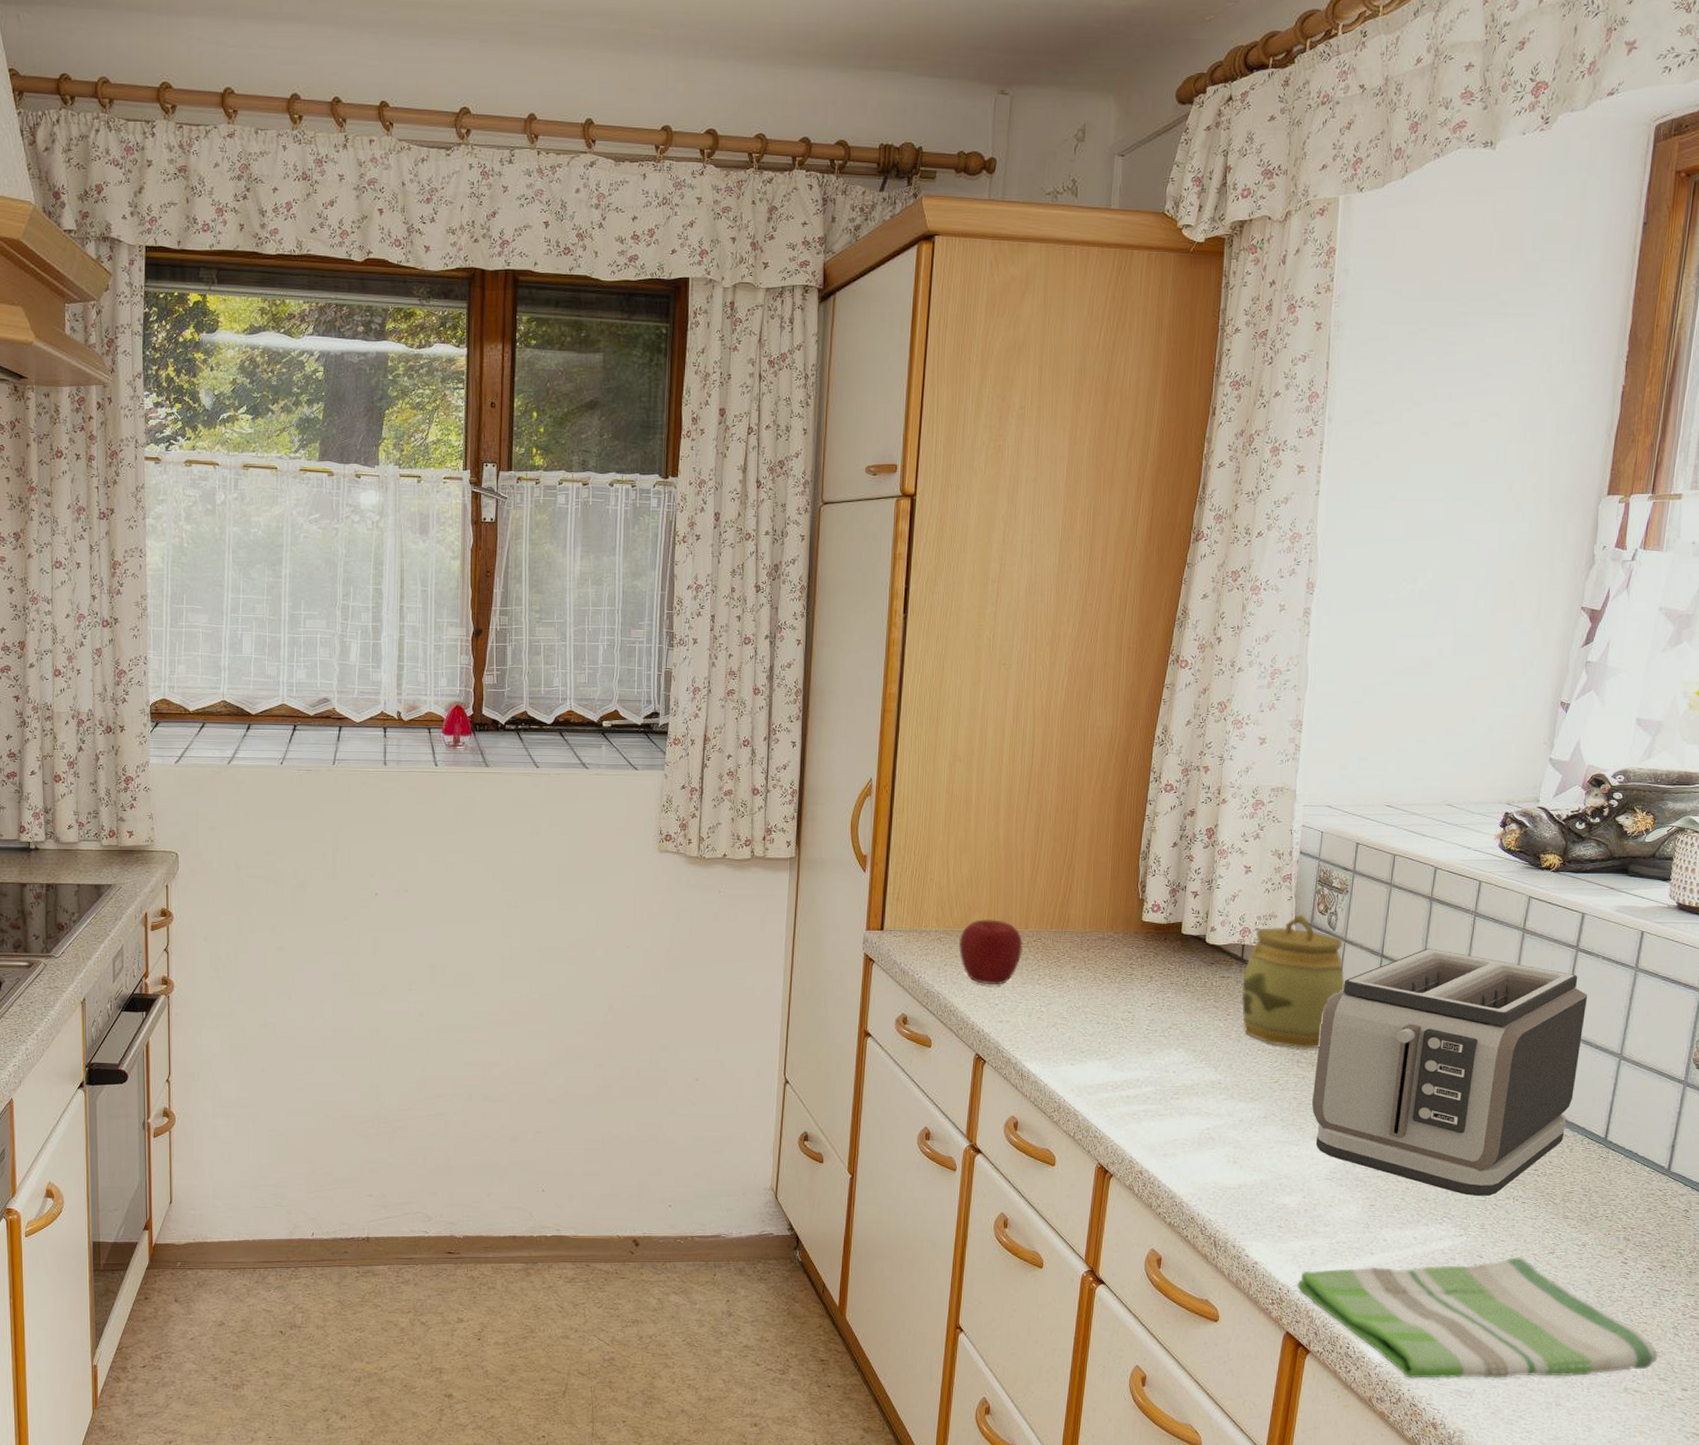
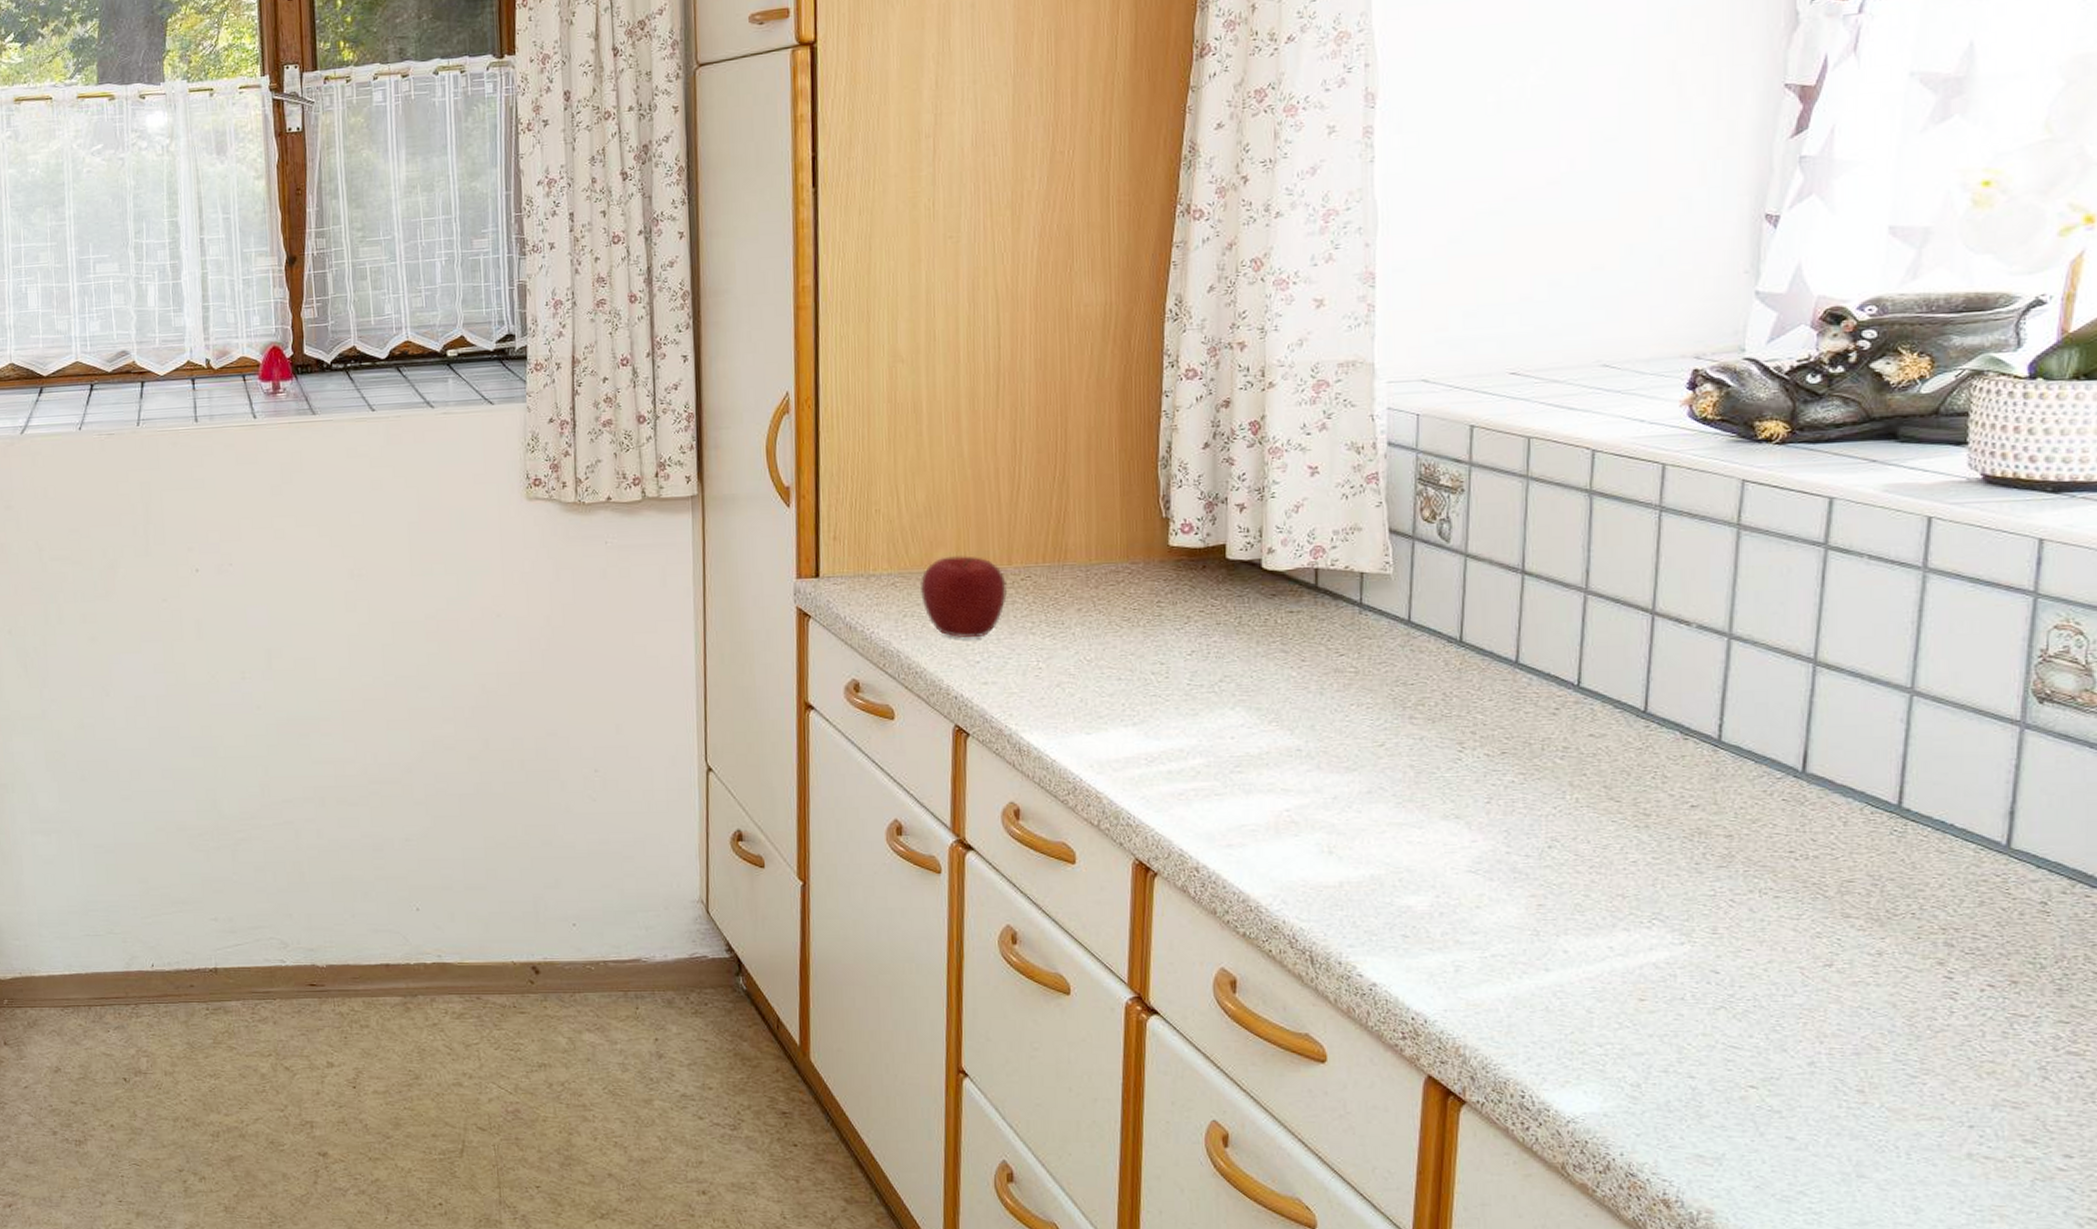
jar: present [1241,914,1345,1050] -> none [1320,524,1471,702]
dish towel: present [1296,1257,1658,1379] -> none [1437,972,2018,1139]
toaster: present [1312,948,1588,1196] -> none [1437,558,1851,889]

